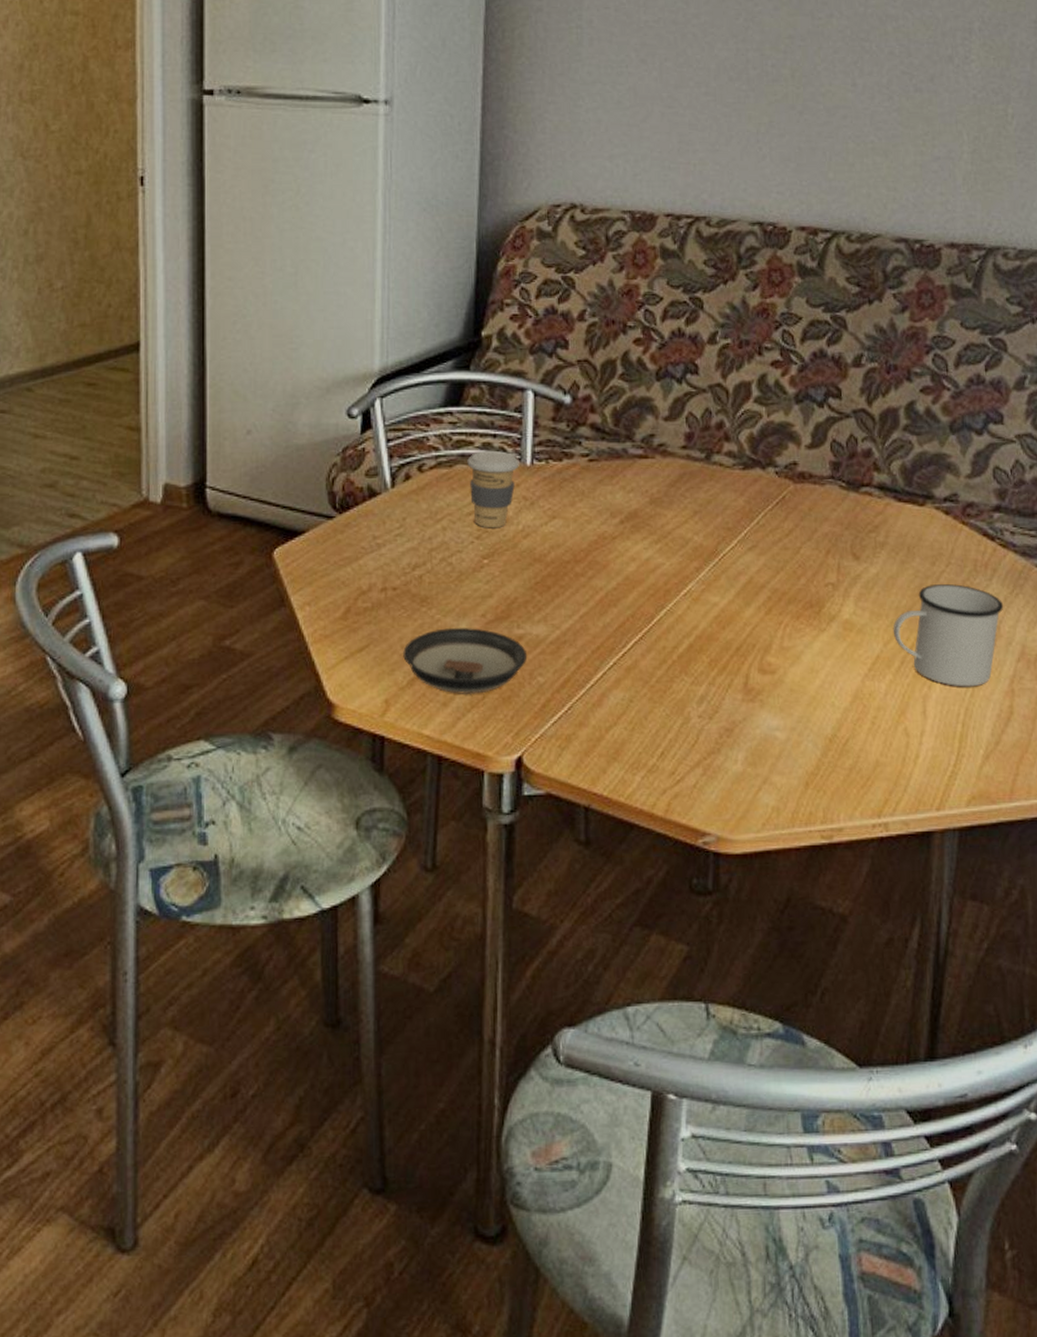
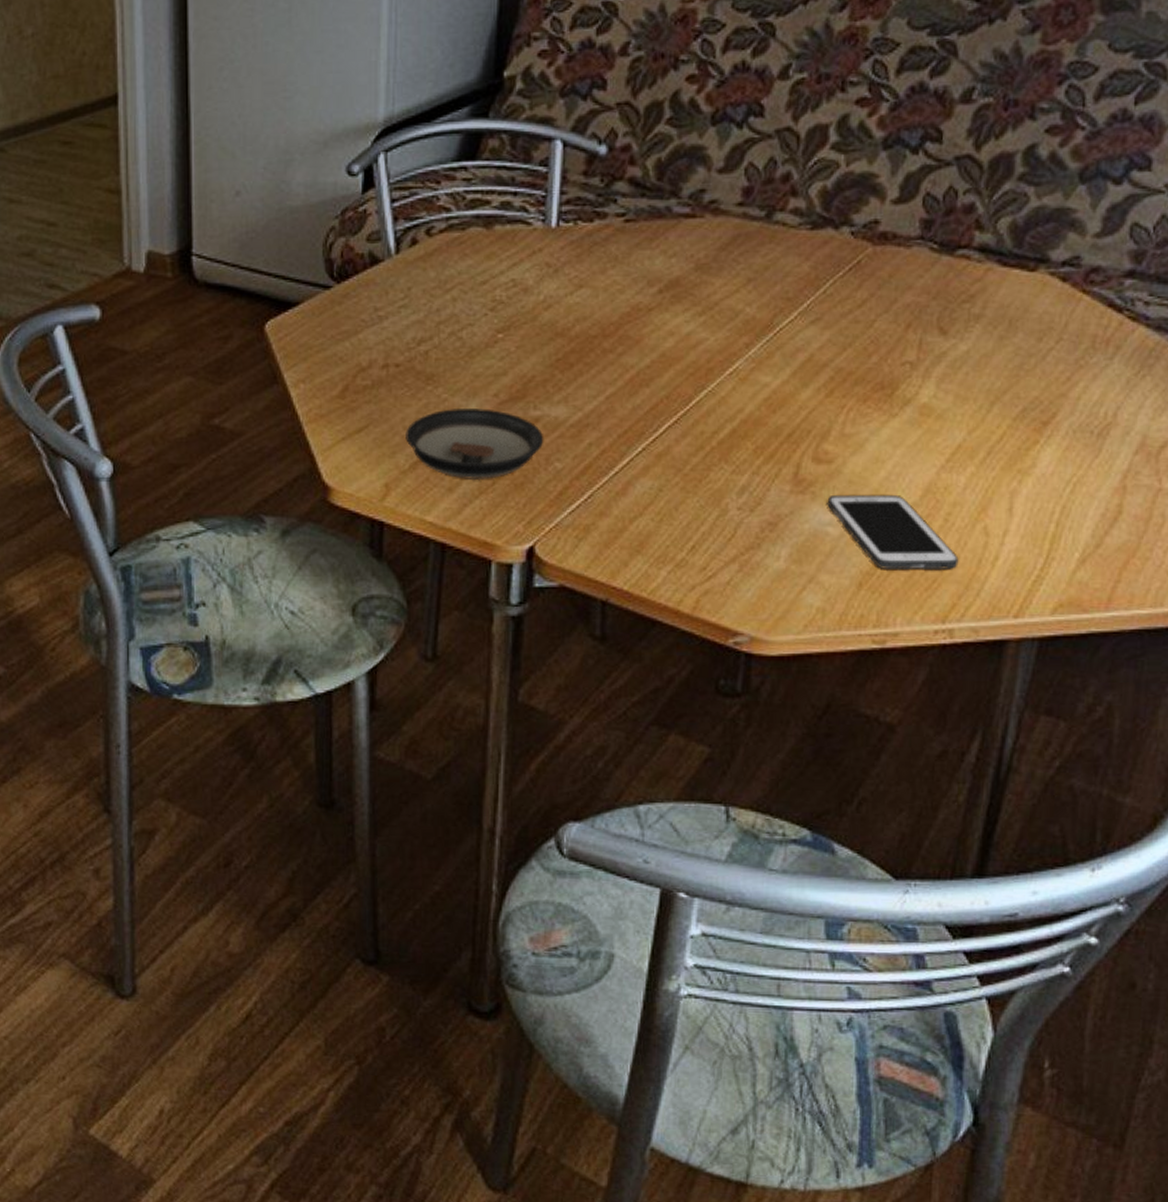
coffee cup: present [467,451,519,528] -> none [482,211,543,299]
cell phone: none [773,701,887,770] -> present [827,494,959,571]
mug: present [893,583,1004,687] -> none [980,362,1125,482]

